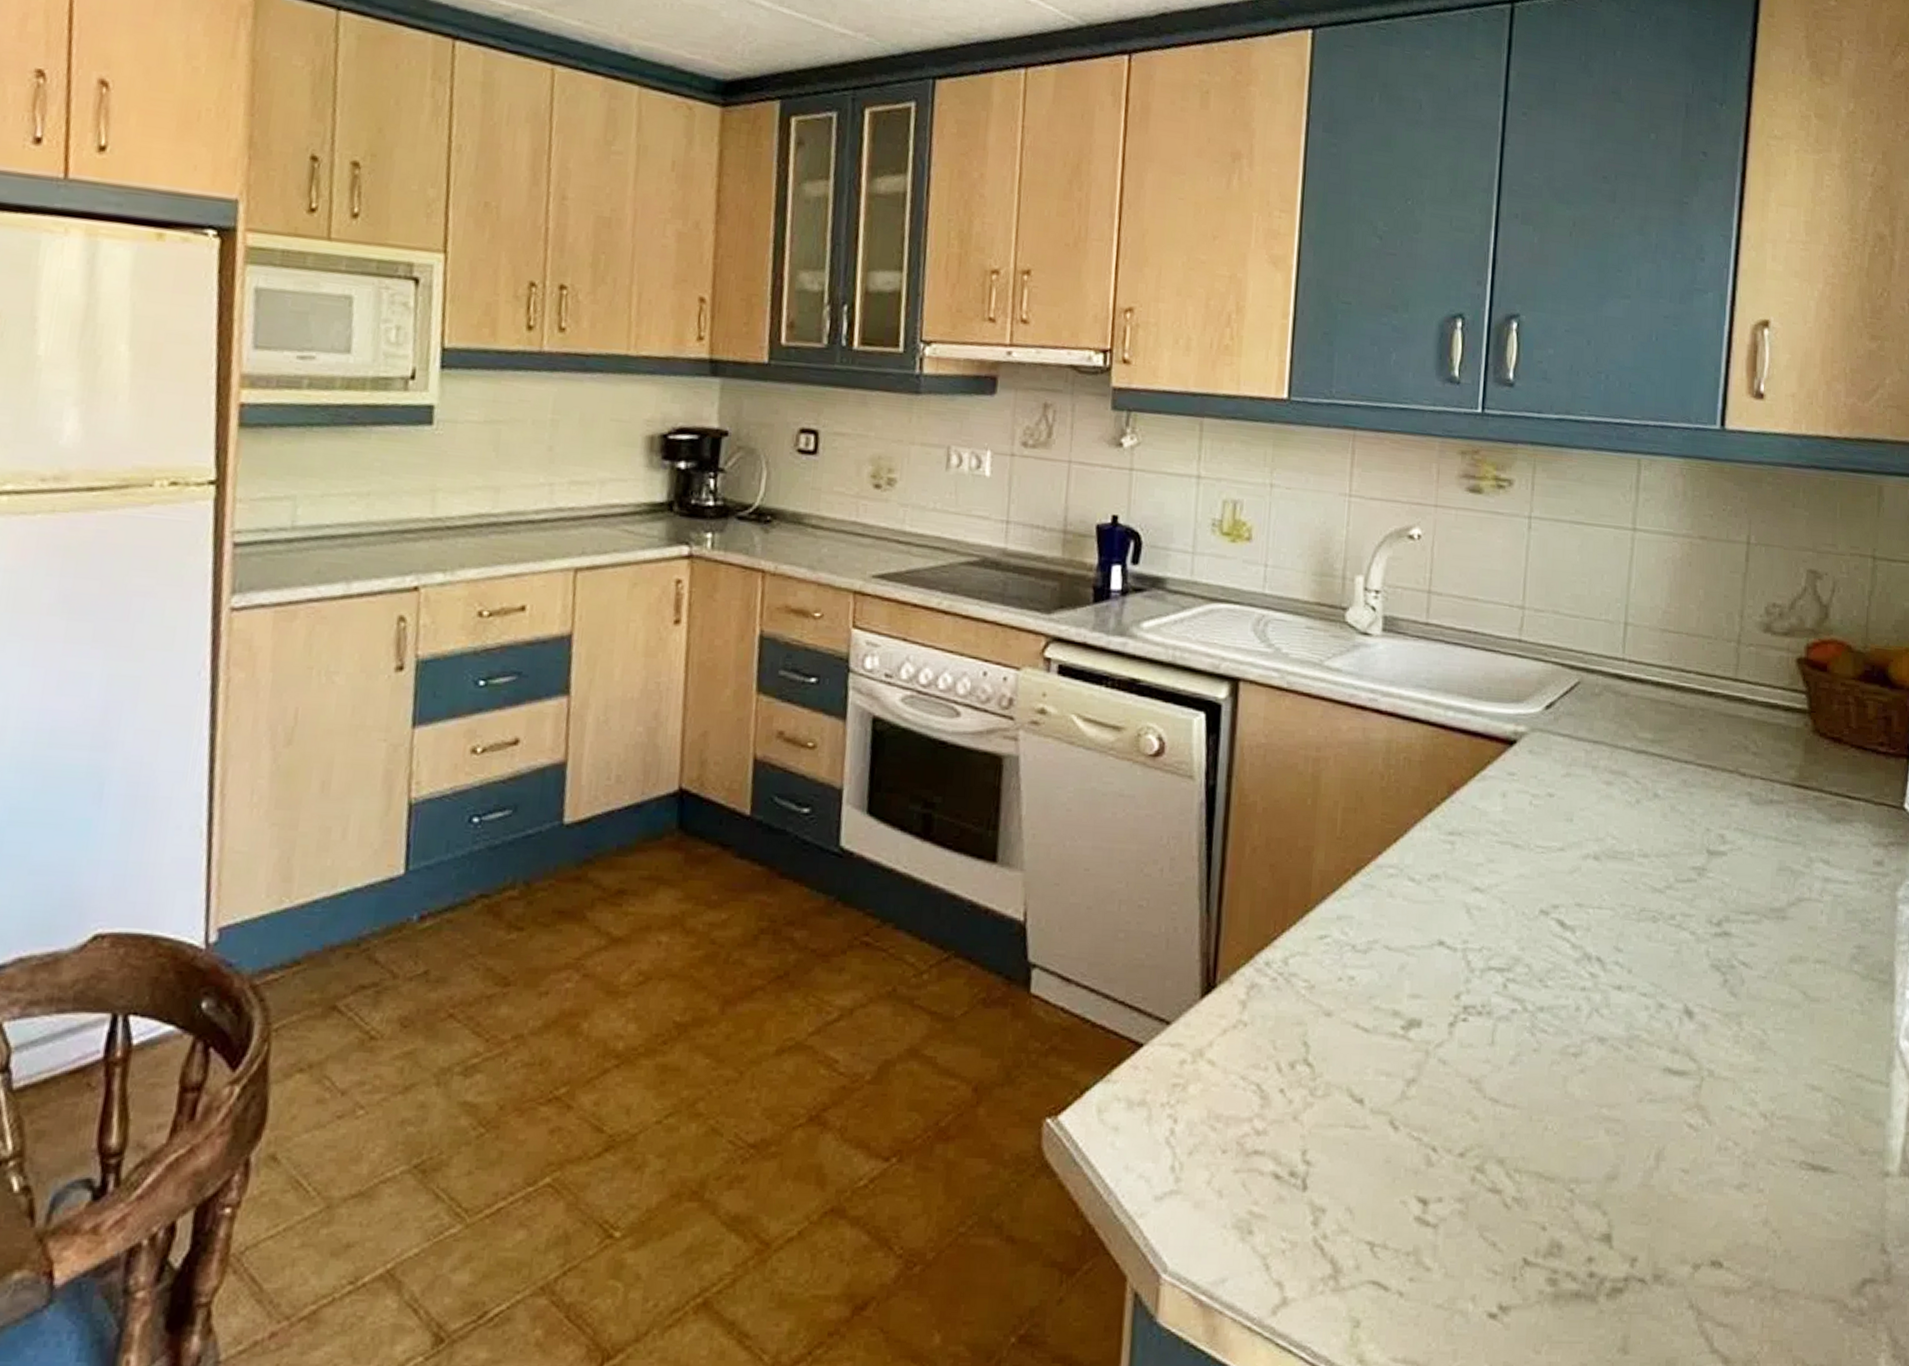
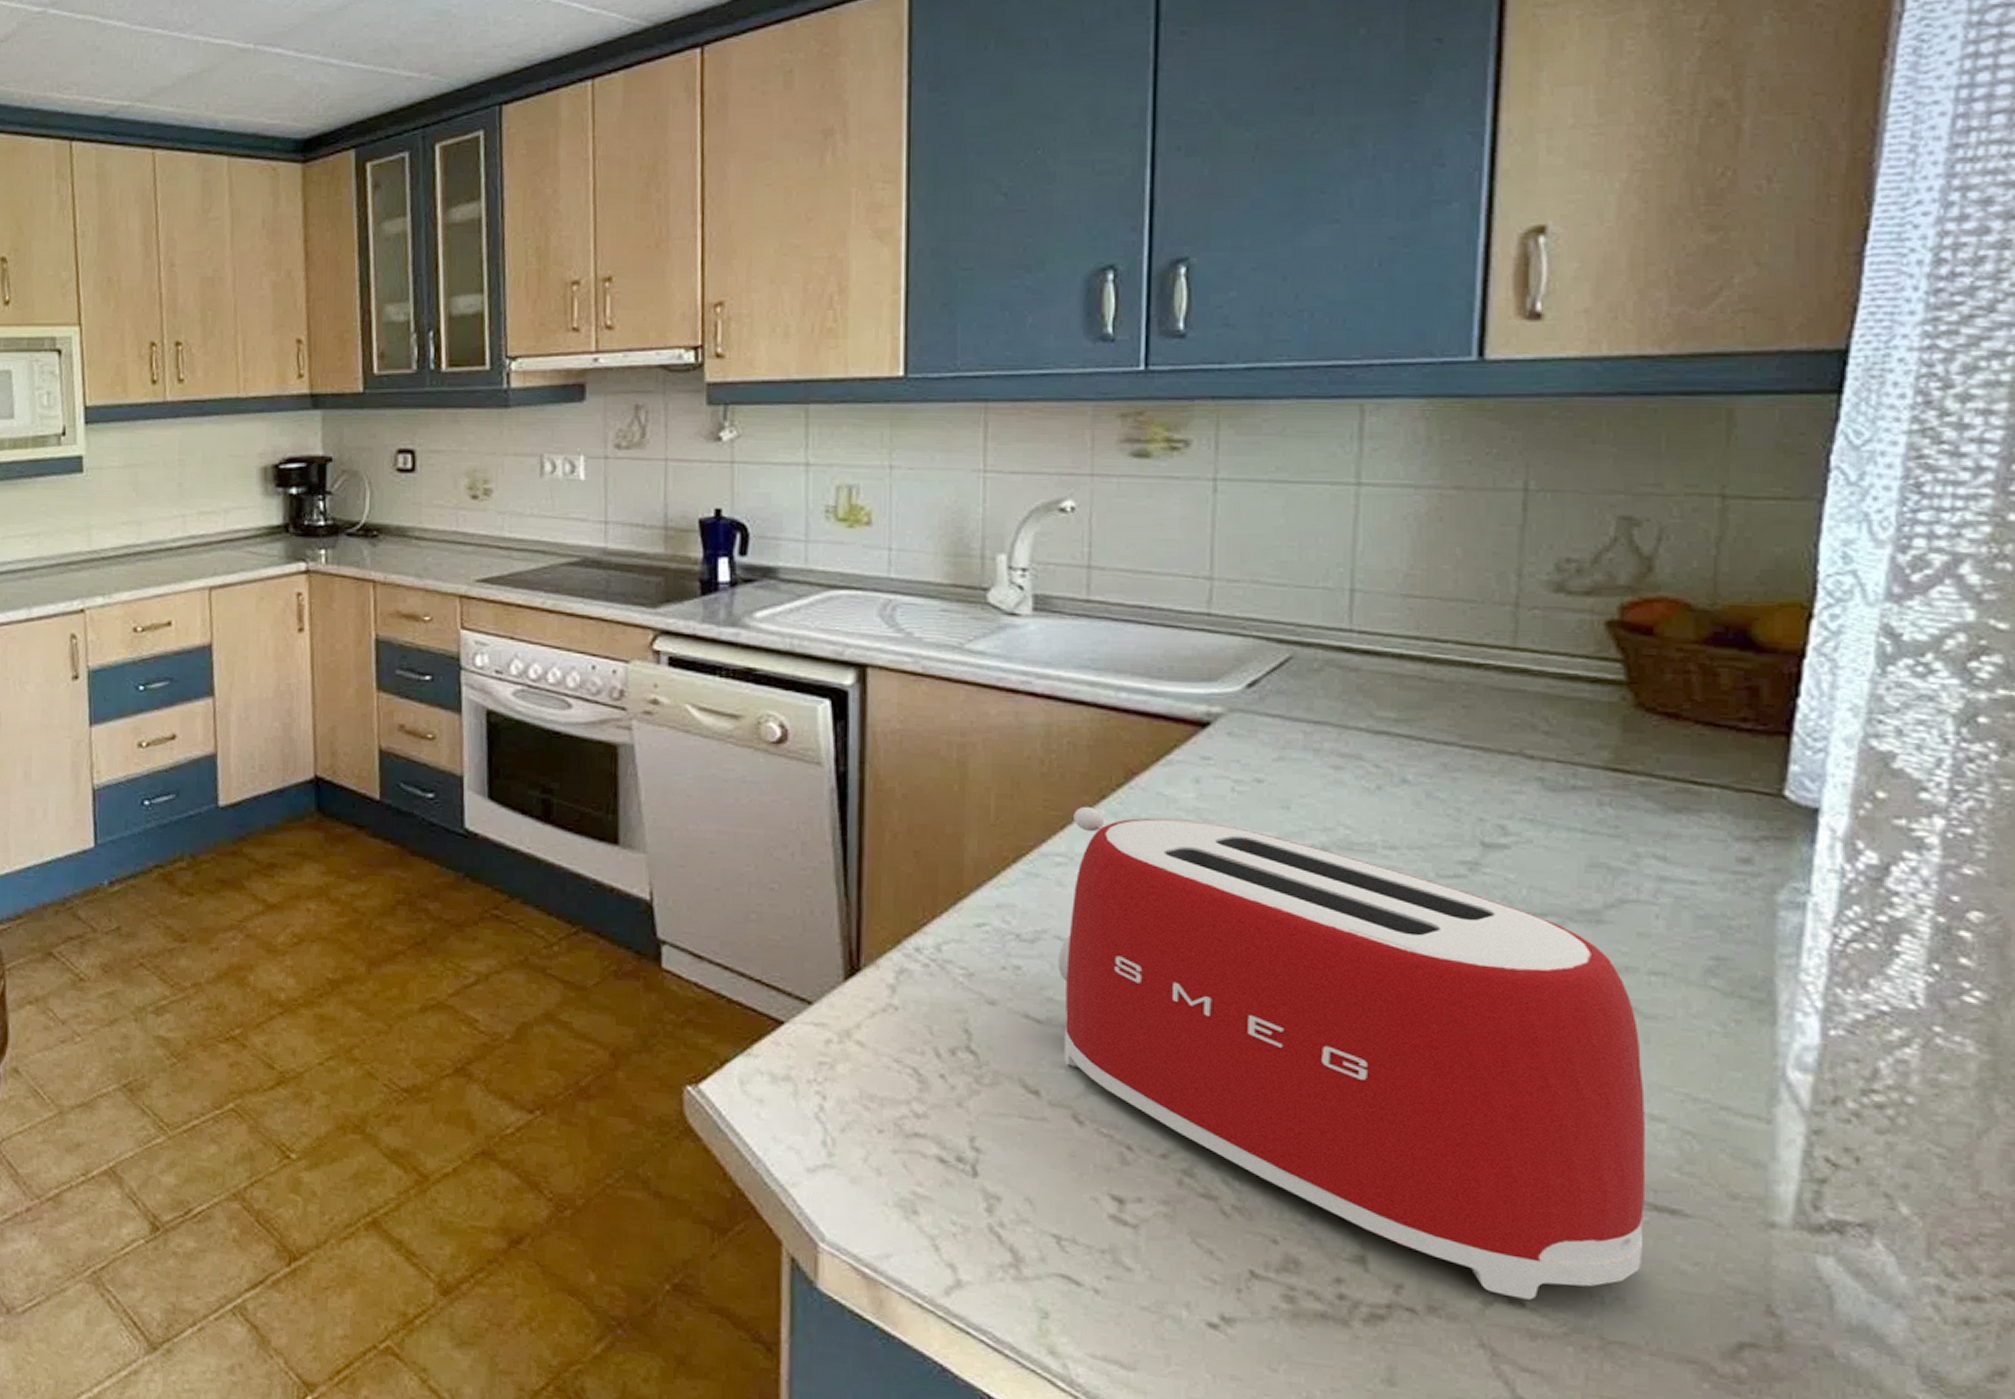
toaster: none [1385,819,1809,1260] -> present [1058,806,1646,1300]

